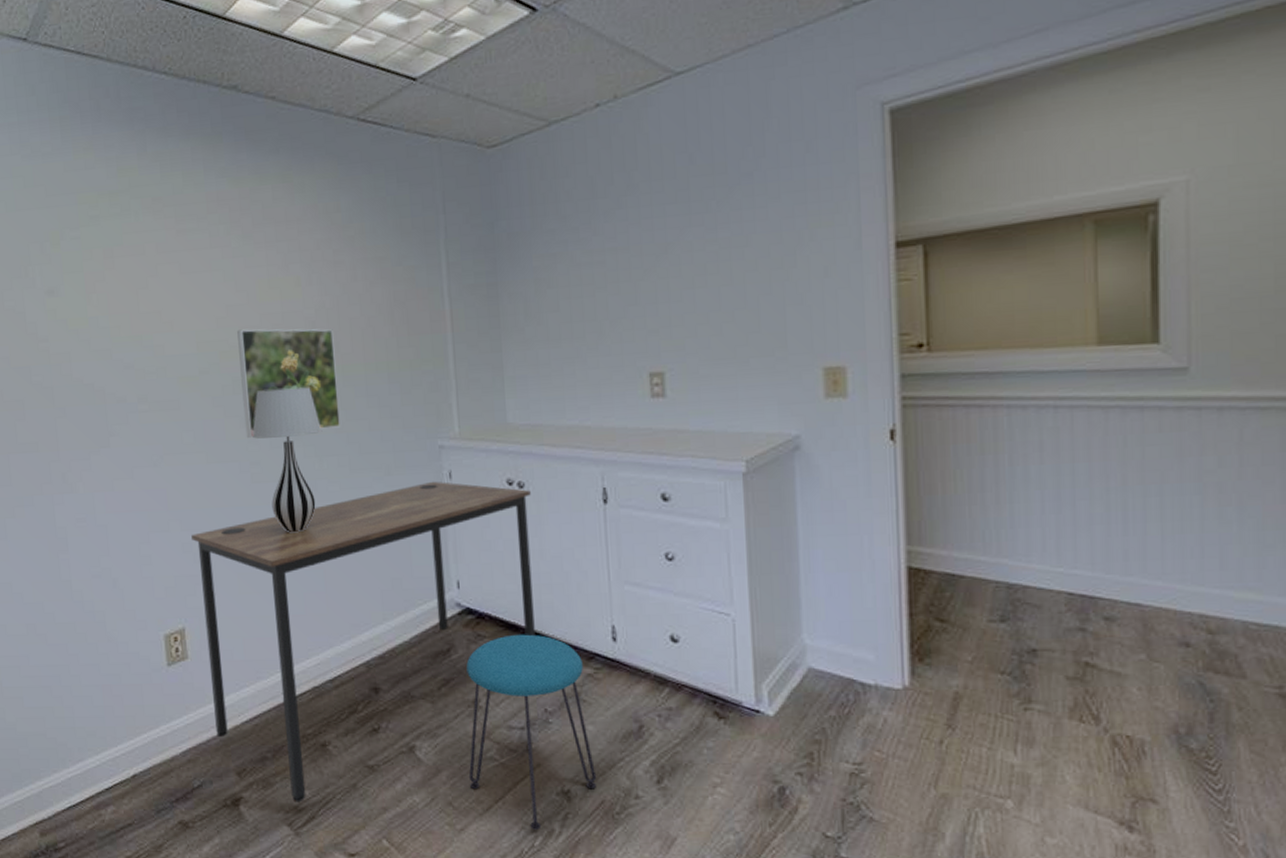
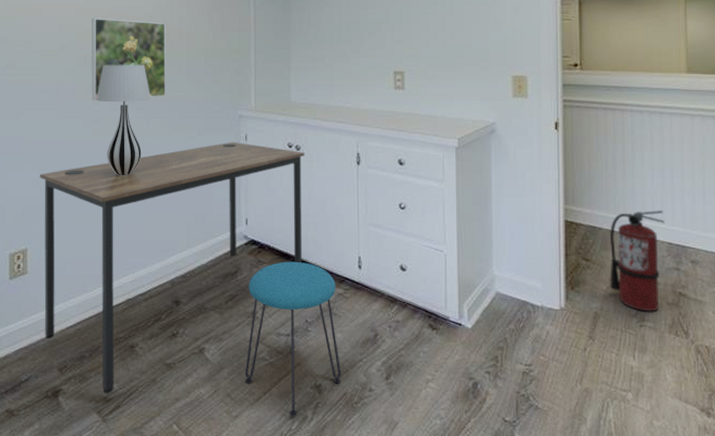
fire extinguisher: none [976,546,1063,690] -> present [610,209,665,312]

